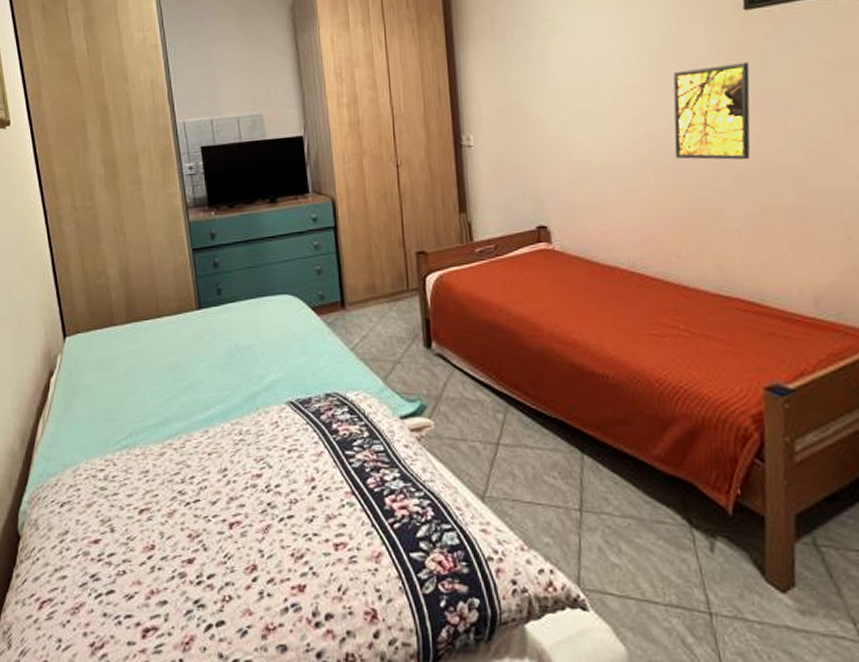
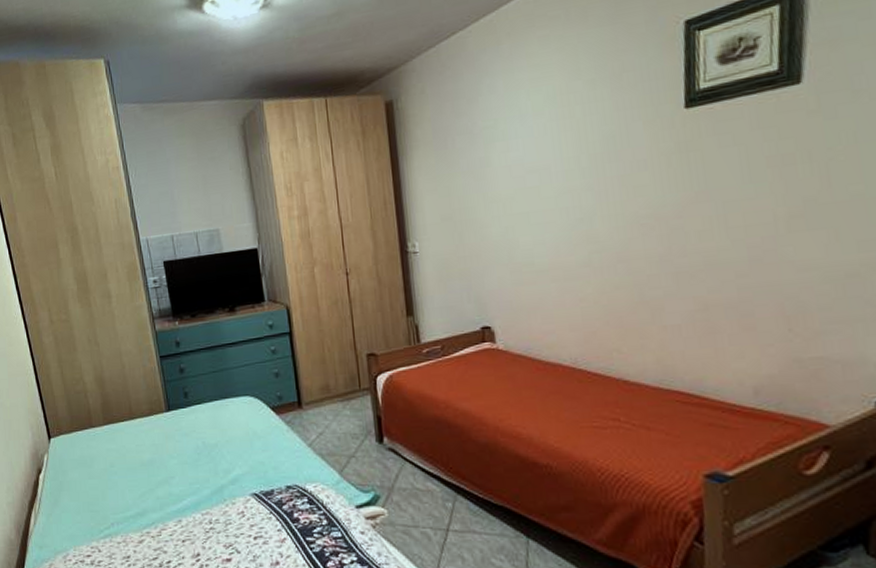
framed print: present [673,62,751,160] -> none [613,161,691,259]

